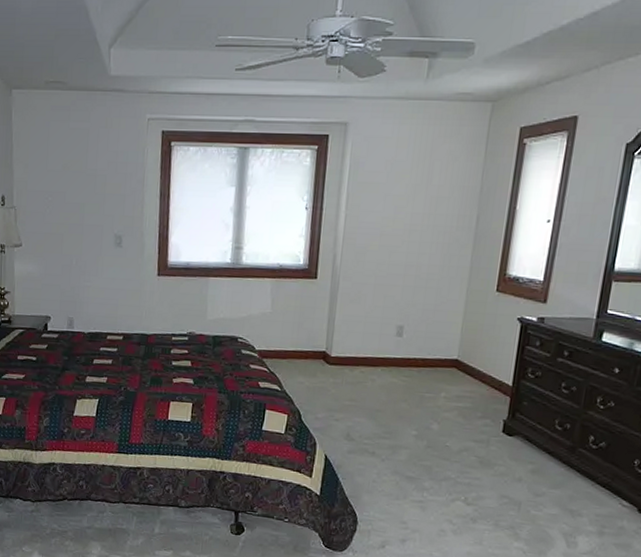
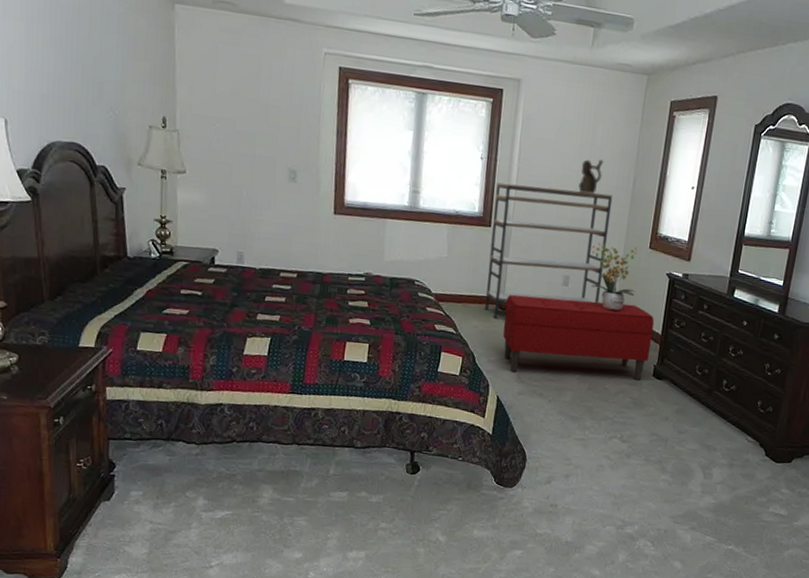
shelving unit: none [310,232,453,373] -> present [484,182,613,318]
bench: none [331,348,504,437] -> present [503,294,655,380]
ceramic vessel: none [413,199,442,237] -> present [578,159,604,194]
potted plant: none [429,288,482,361] -> present [591,243,638,311]

